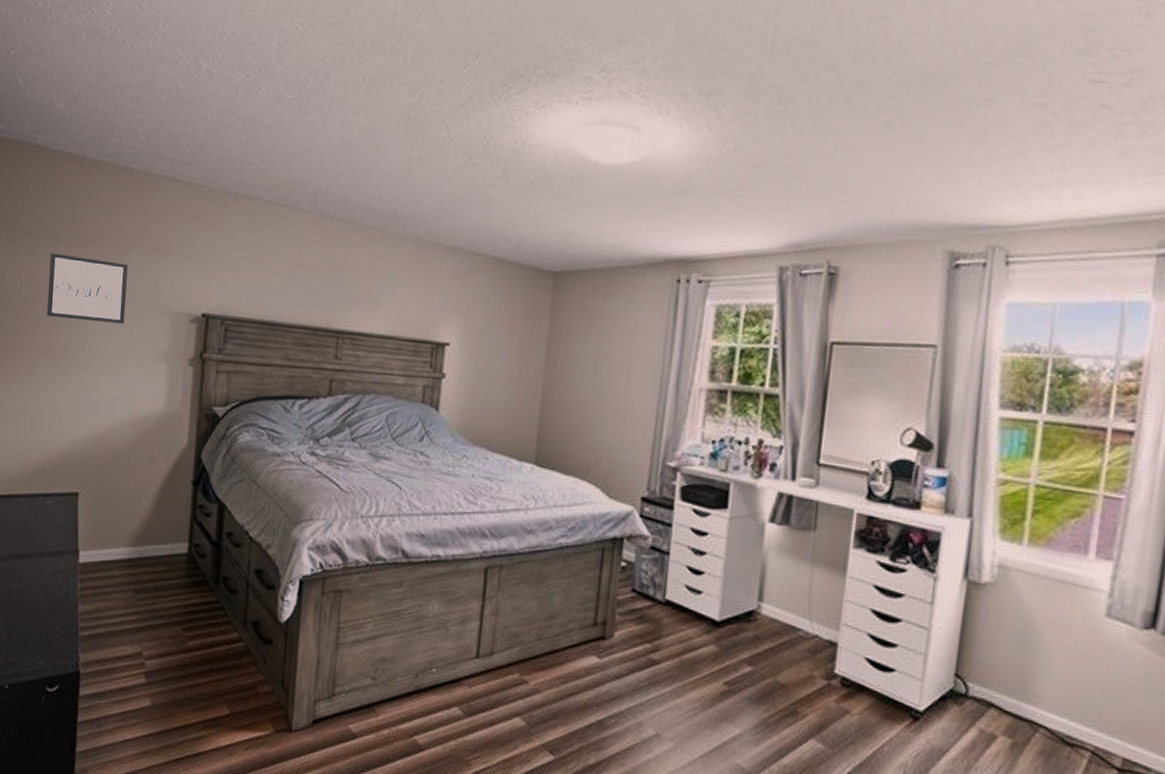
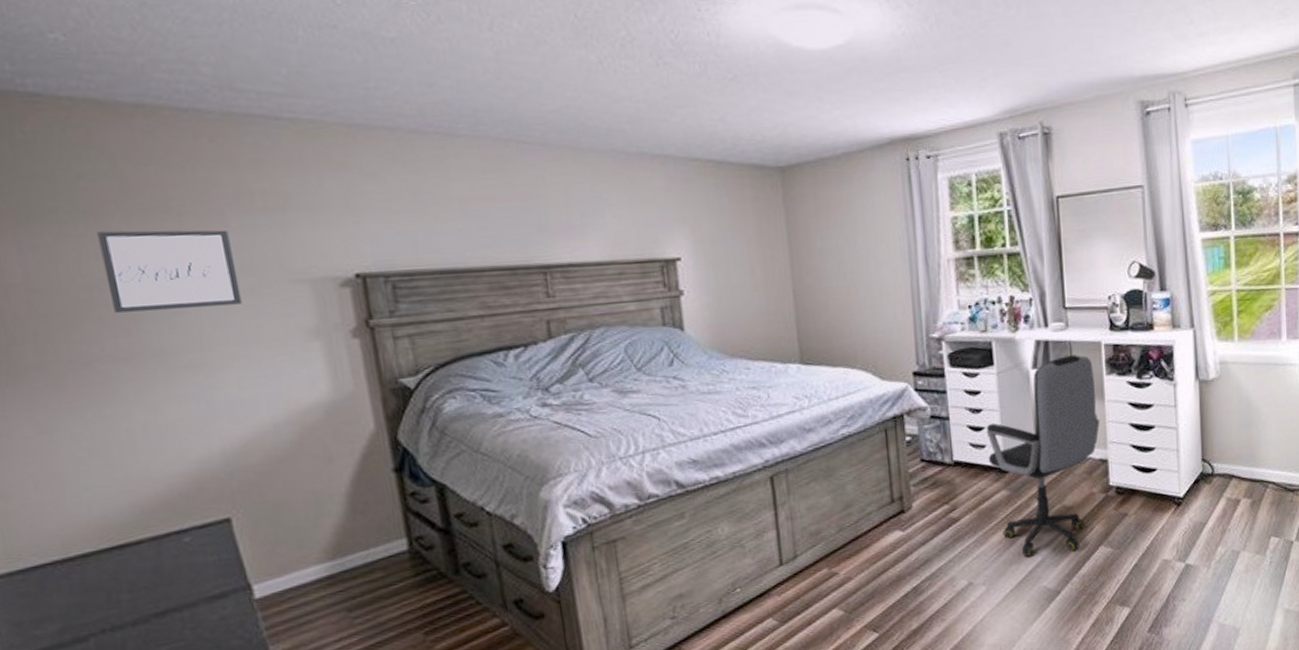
office chair: none [702,516,840,735] -> present [986,355,1100,557]

